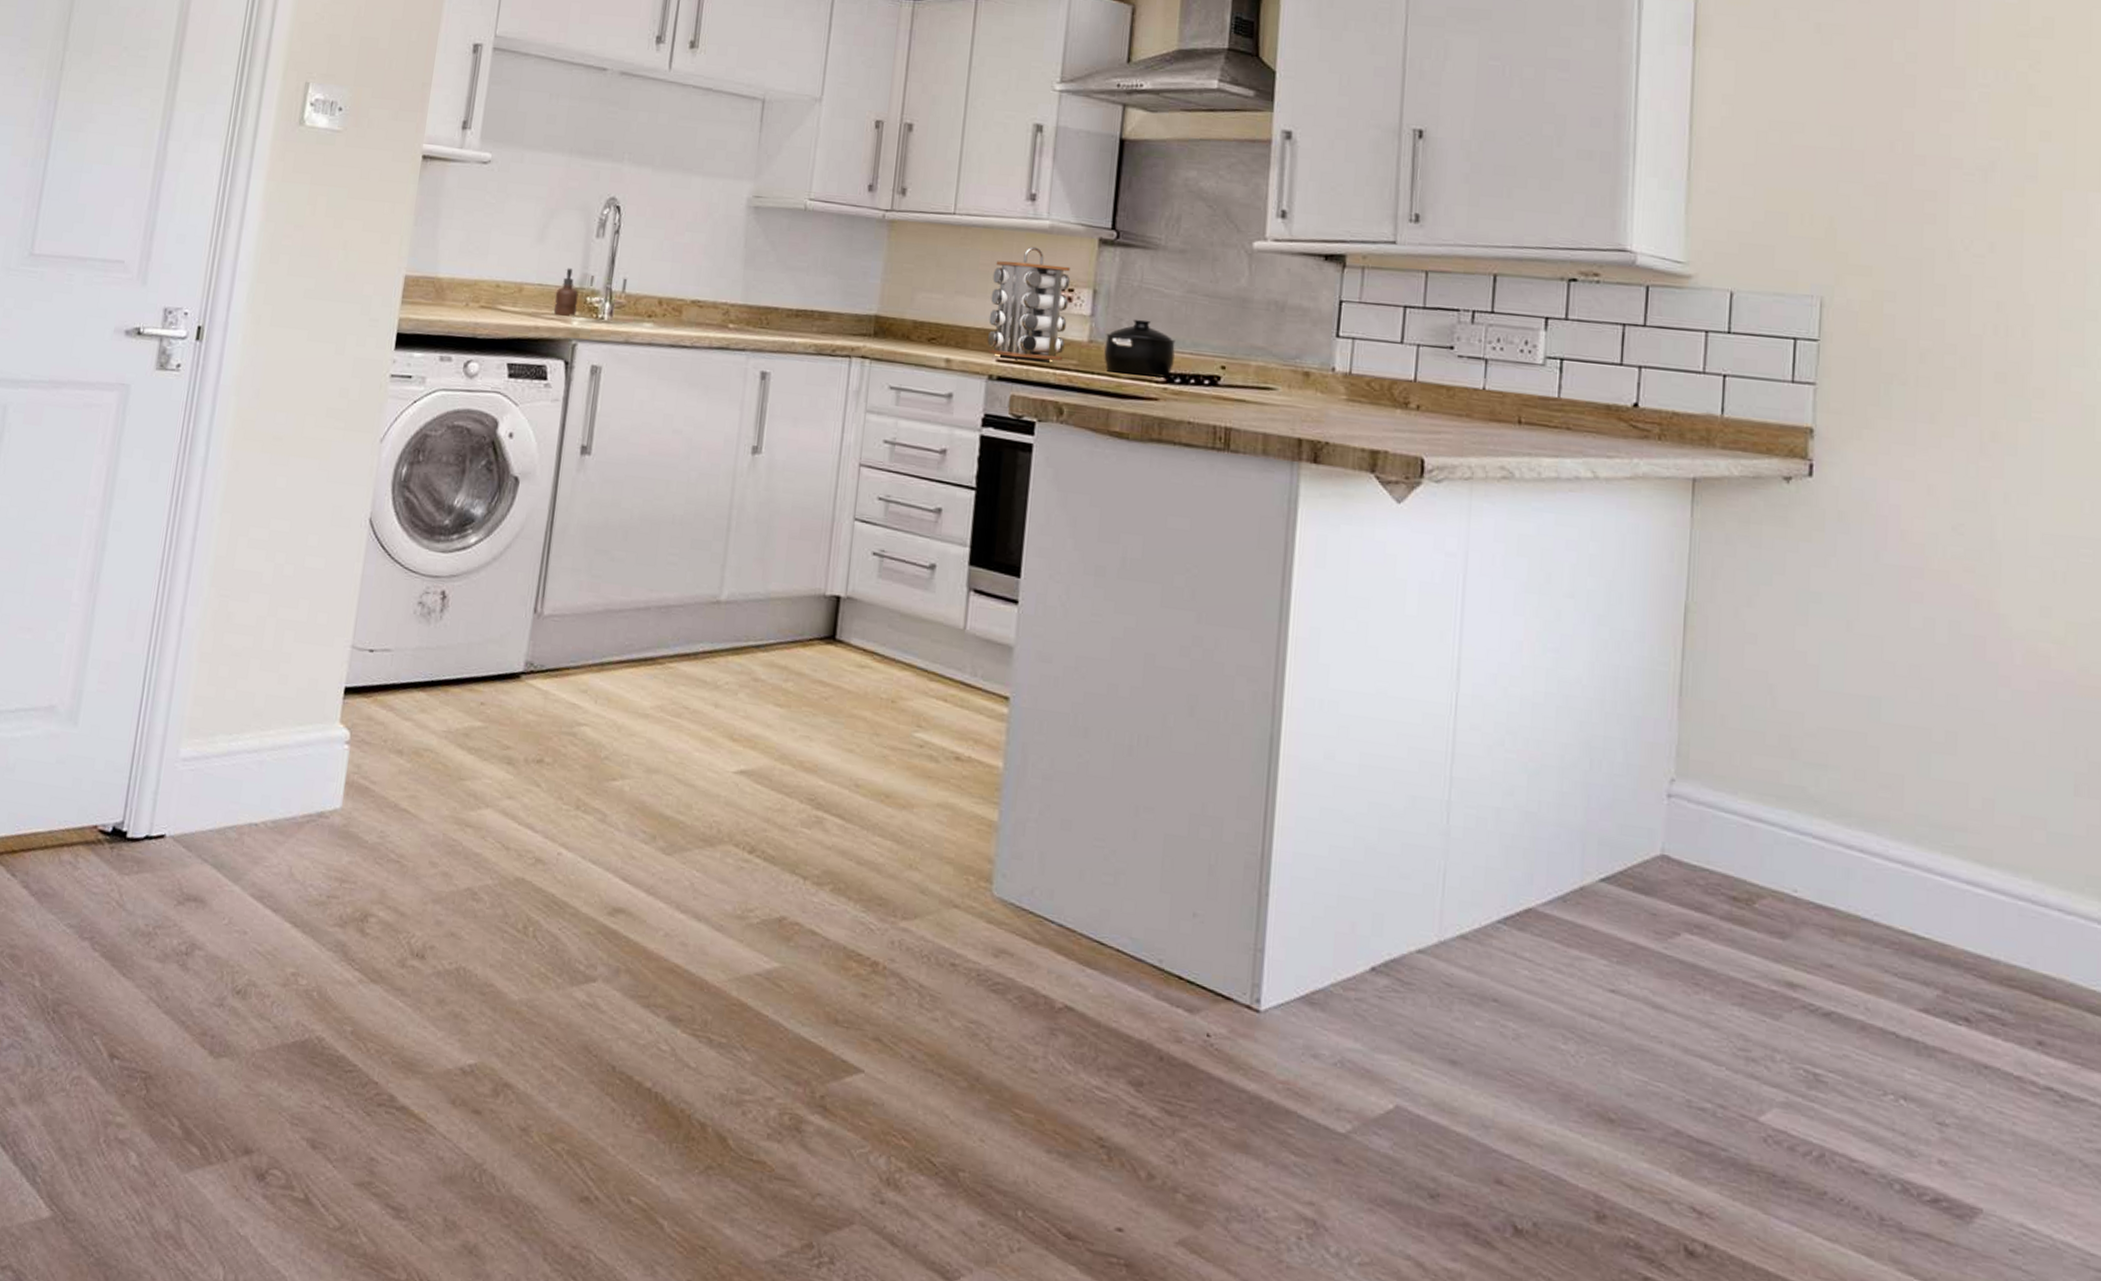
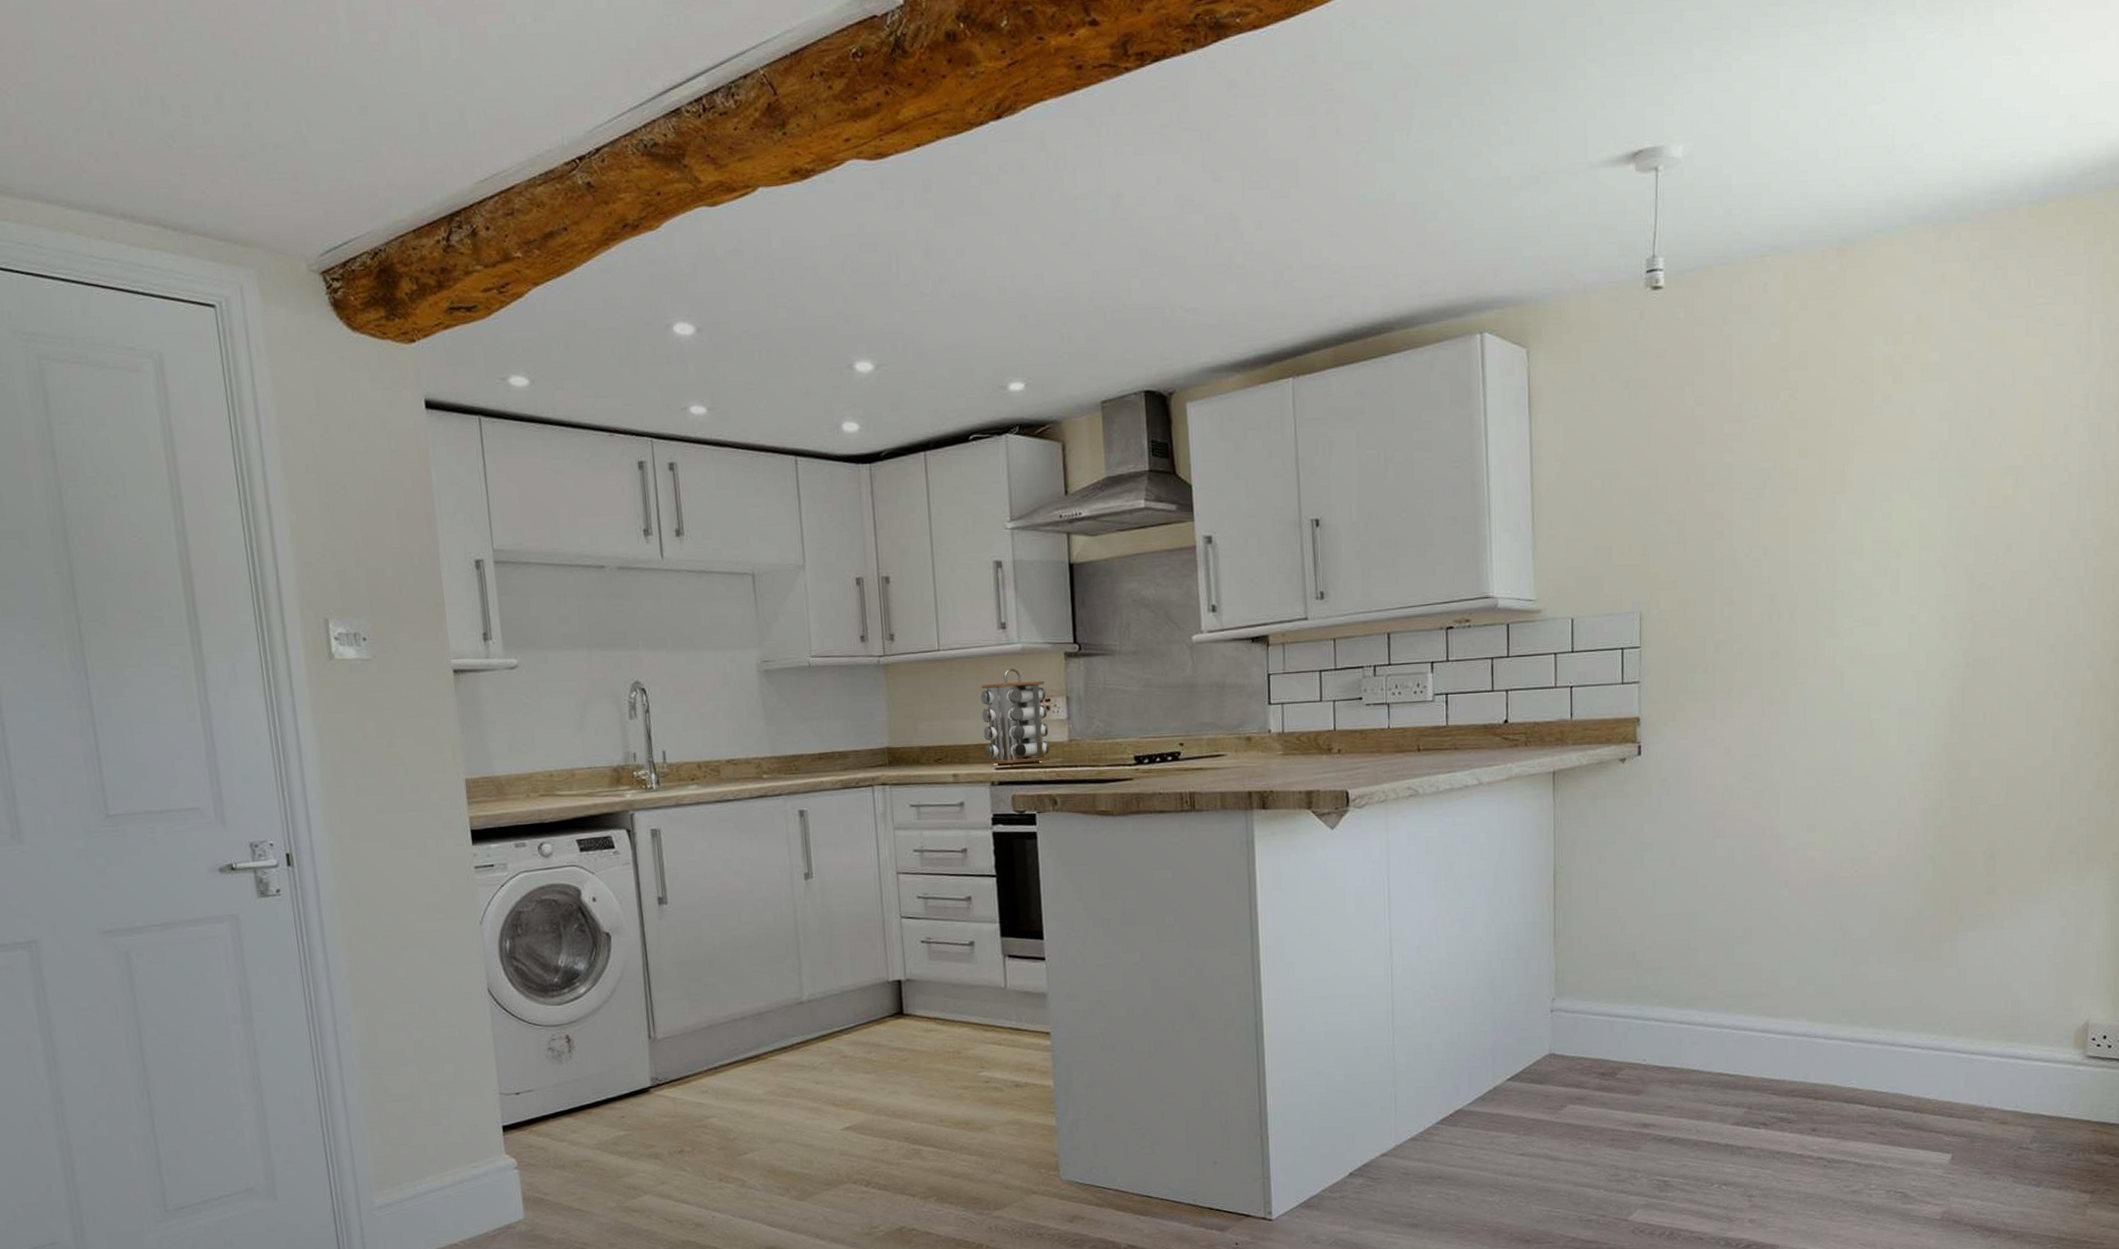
soap dispenser: present [553,268,579,319] -> none [604,749,627,794]
saucepan: present [1104,319,1176,378] -> none [1082,715,1141,763]

